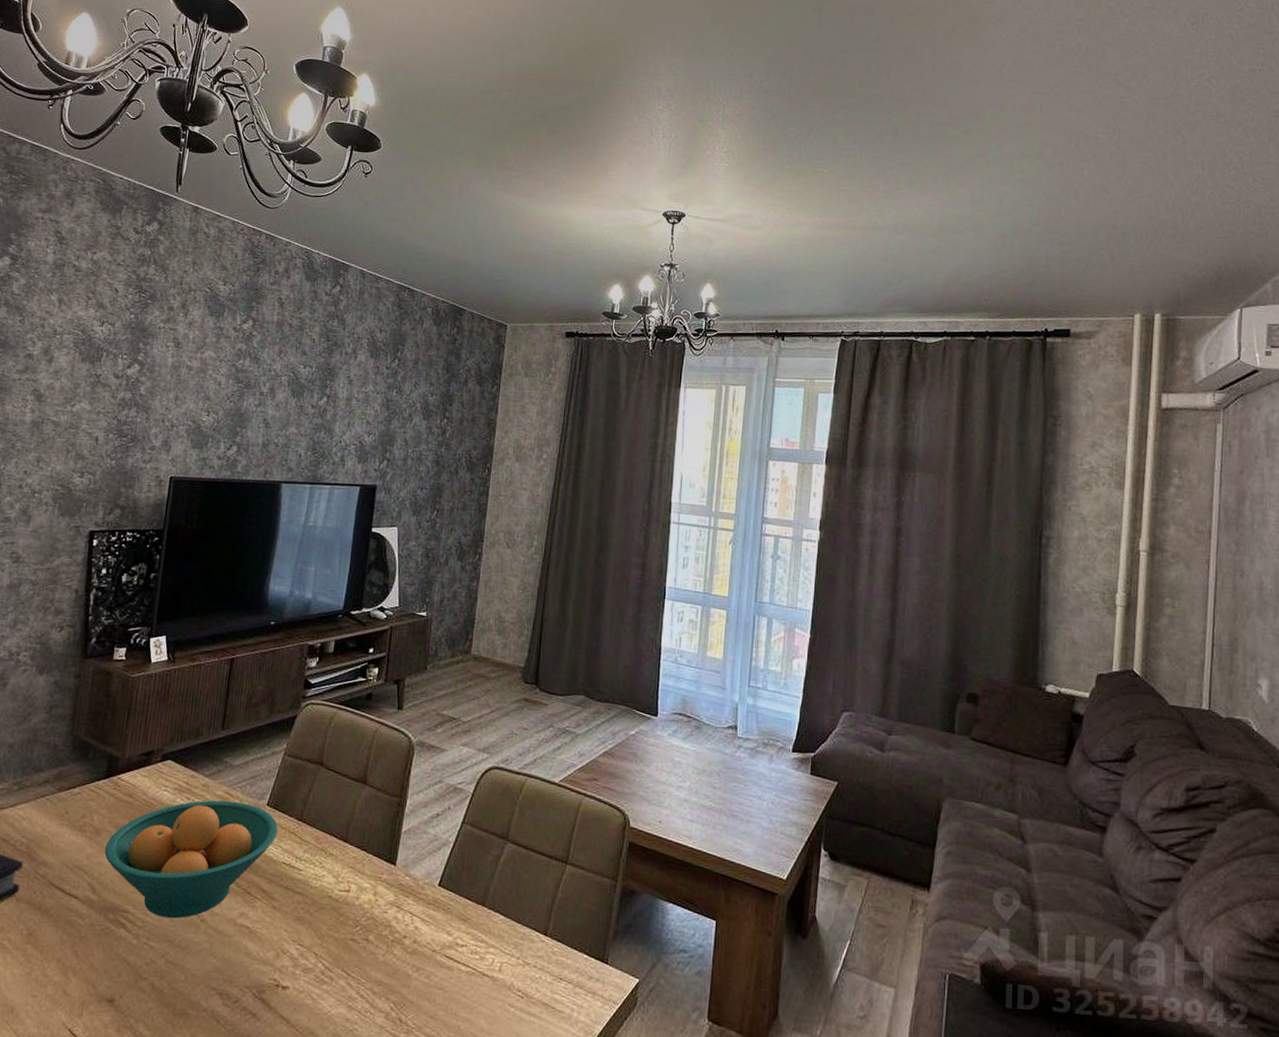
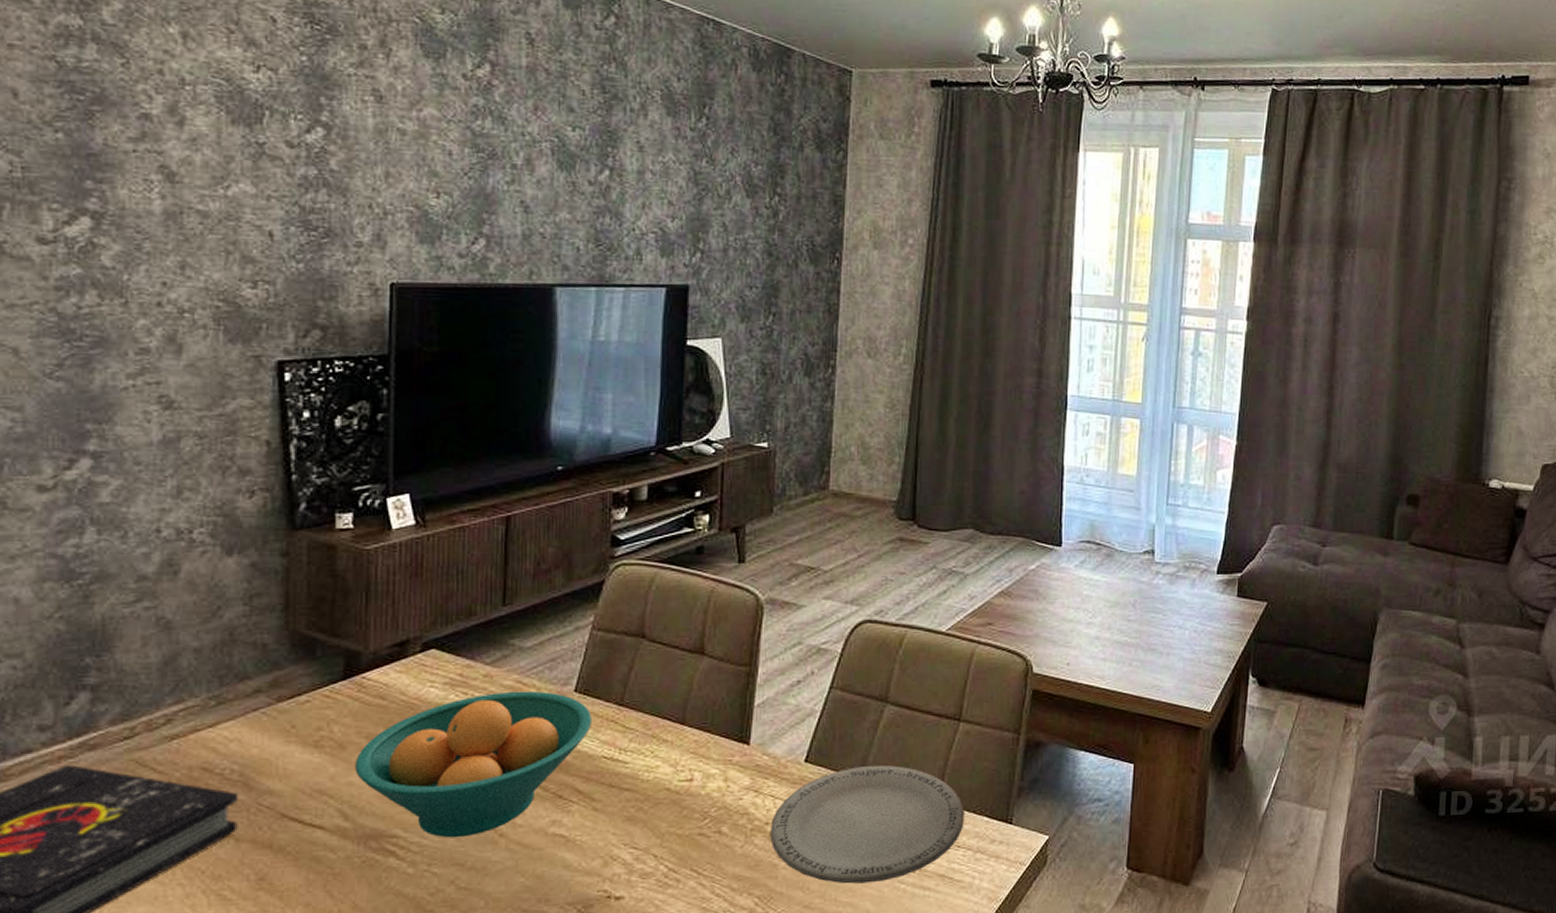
plate: none [406,895,568,1003] -> present [770,765,965,884]

